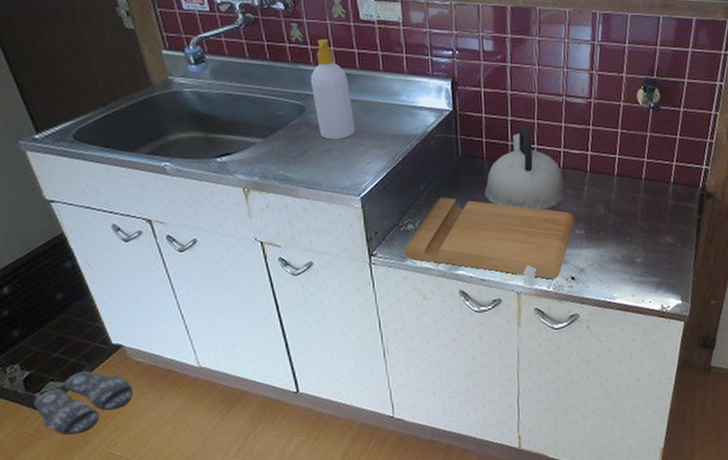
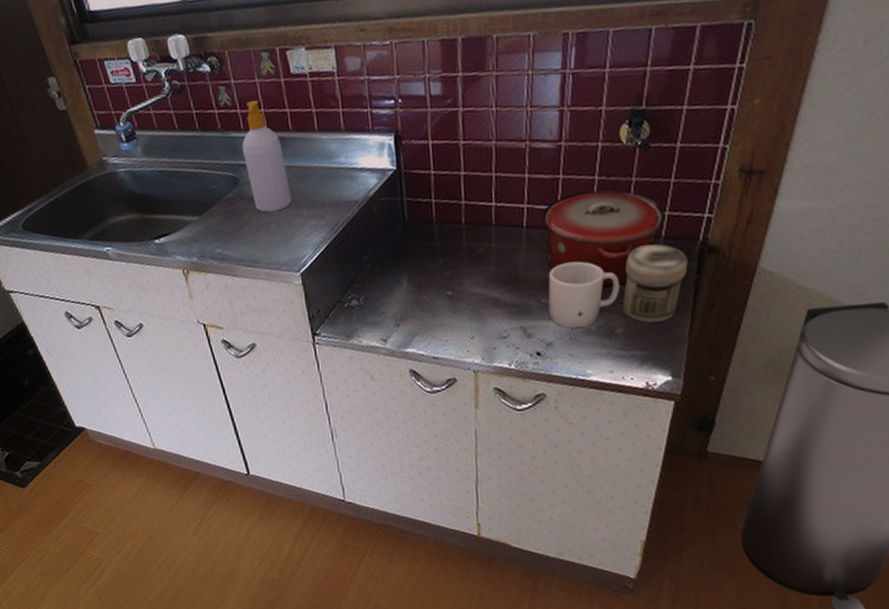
slippers: present [34,370,132,435] -> none [15,451,98,510]
cutting board: present [404,198,575,280] -> none [348,268,542,356]
kettle: present [484,125,566,210] -> none [435,180,531,278]
casserole: none [575,141,674,223] -> present [541,190,666,288]
mug: none [580,199,639,256] -> present [548,261,620,328]
jar: none [642,188,692,255] -> present [623,244,688,323]

